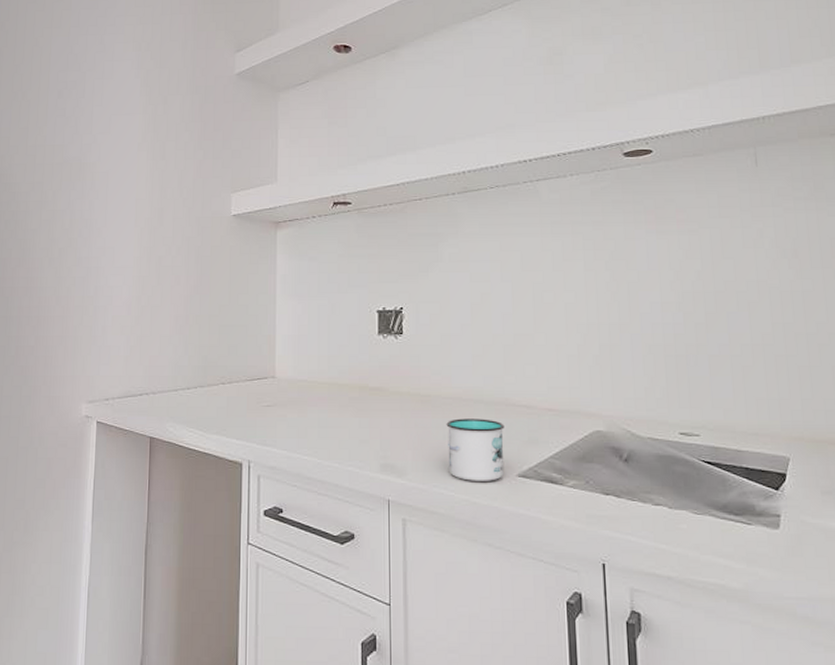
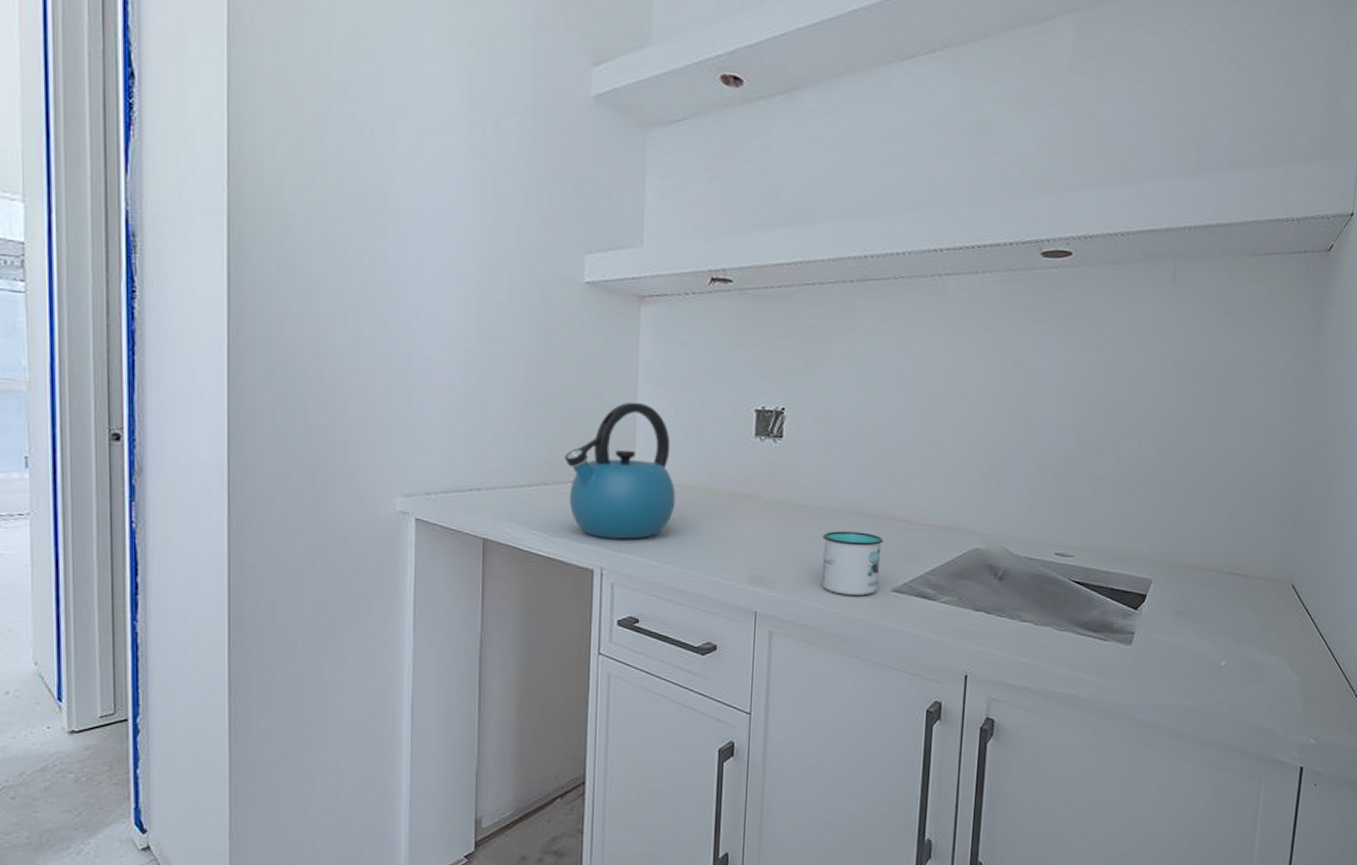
kettle: none [216,311,311,433] -> present [564,402,676,539]

